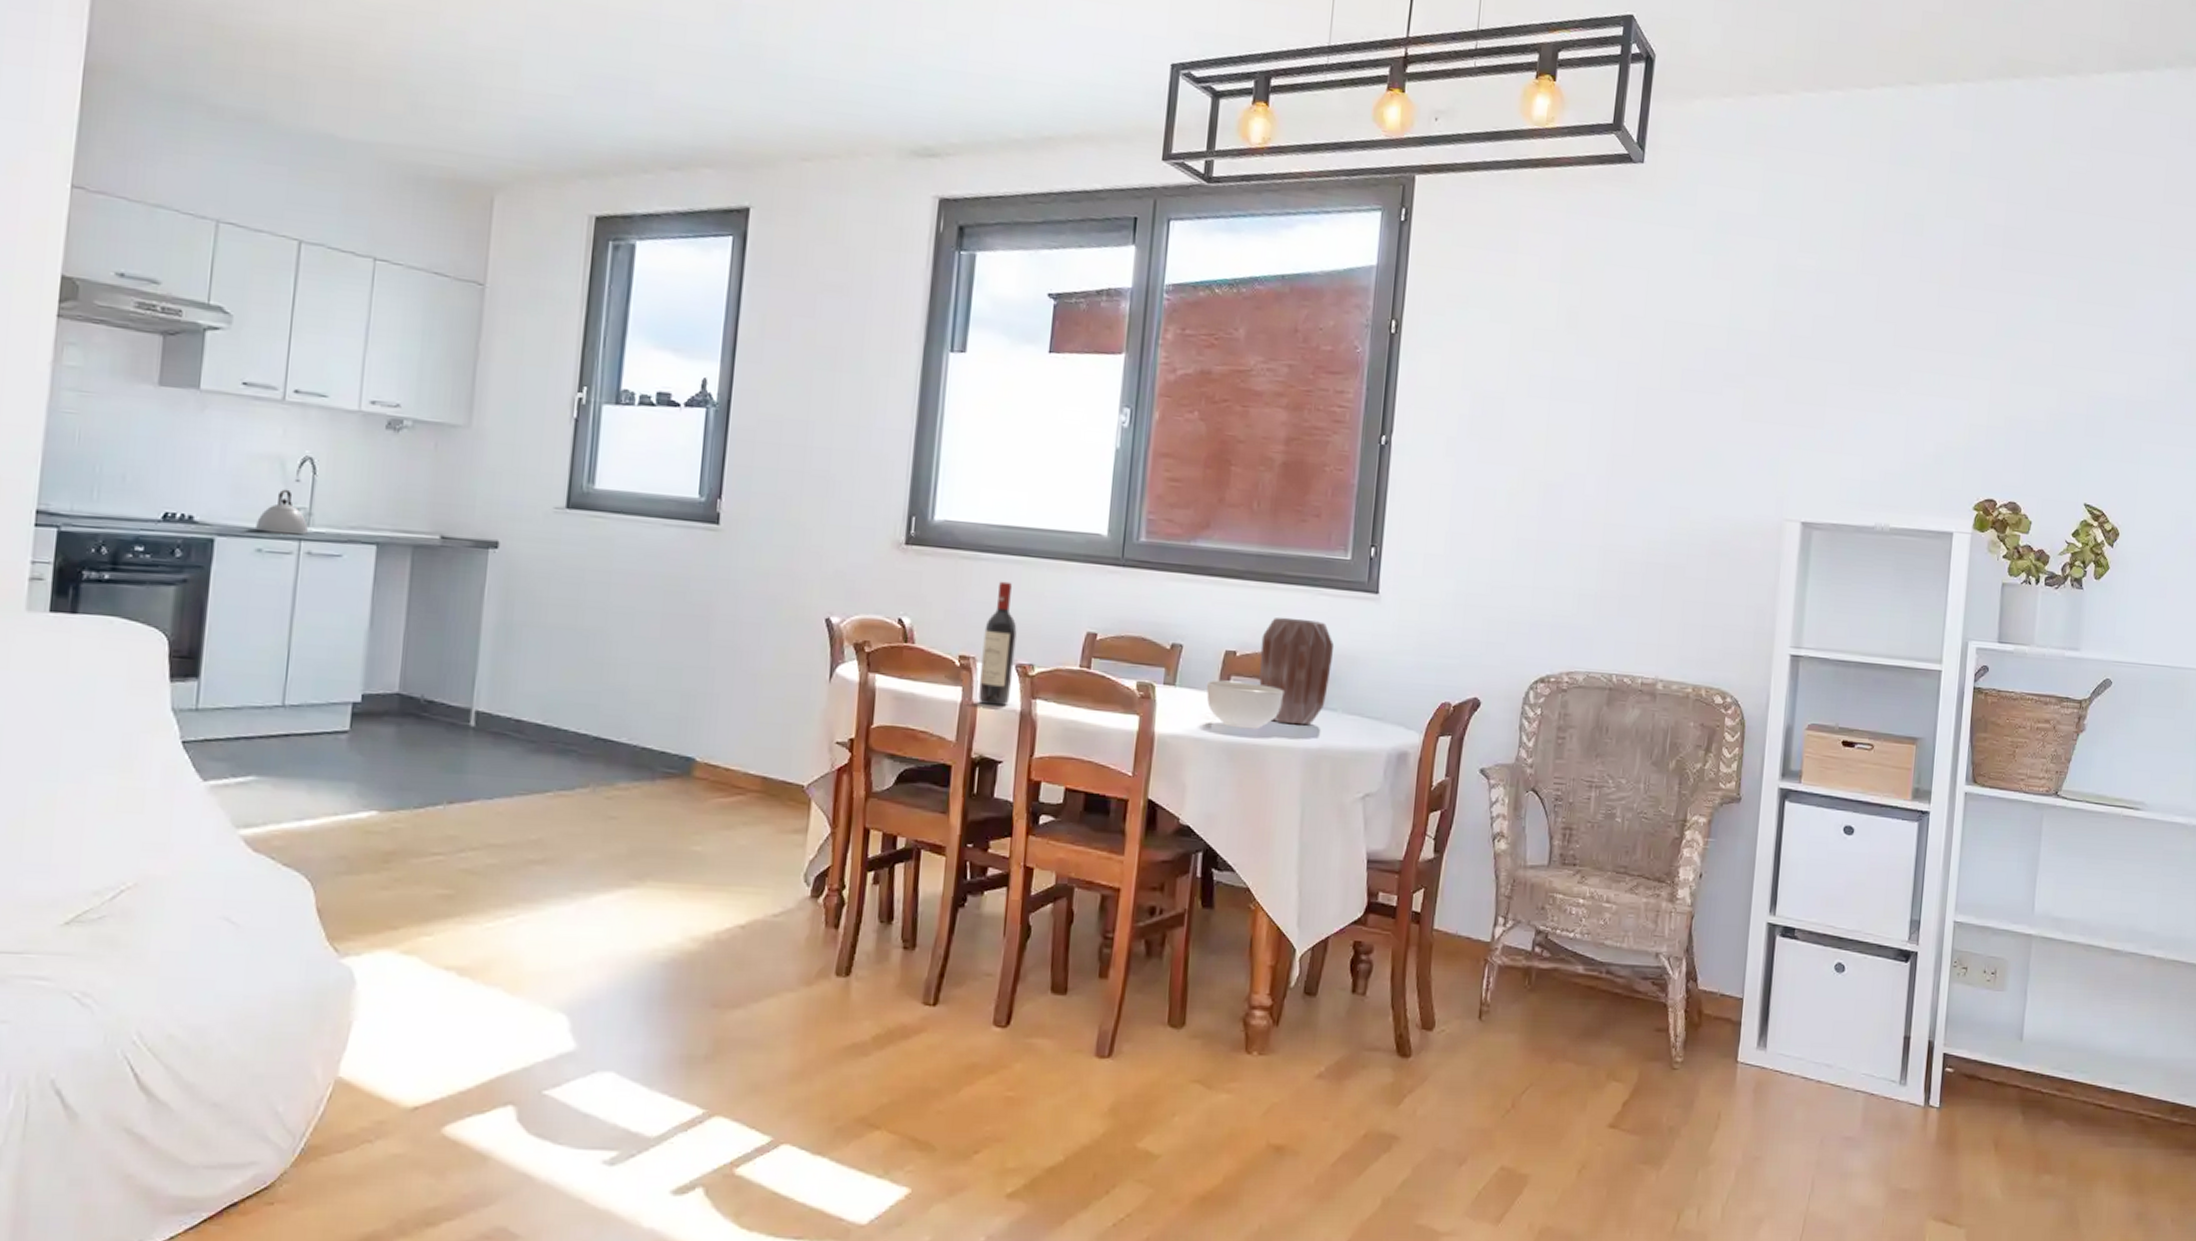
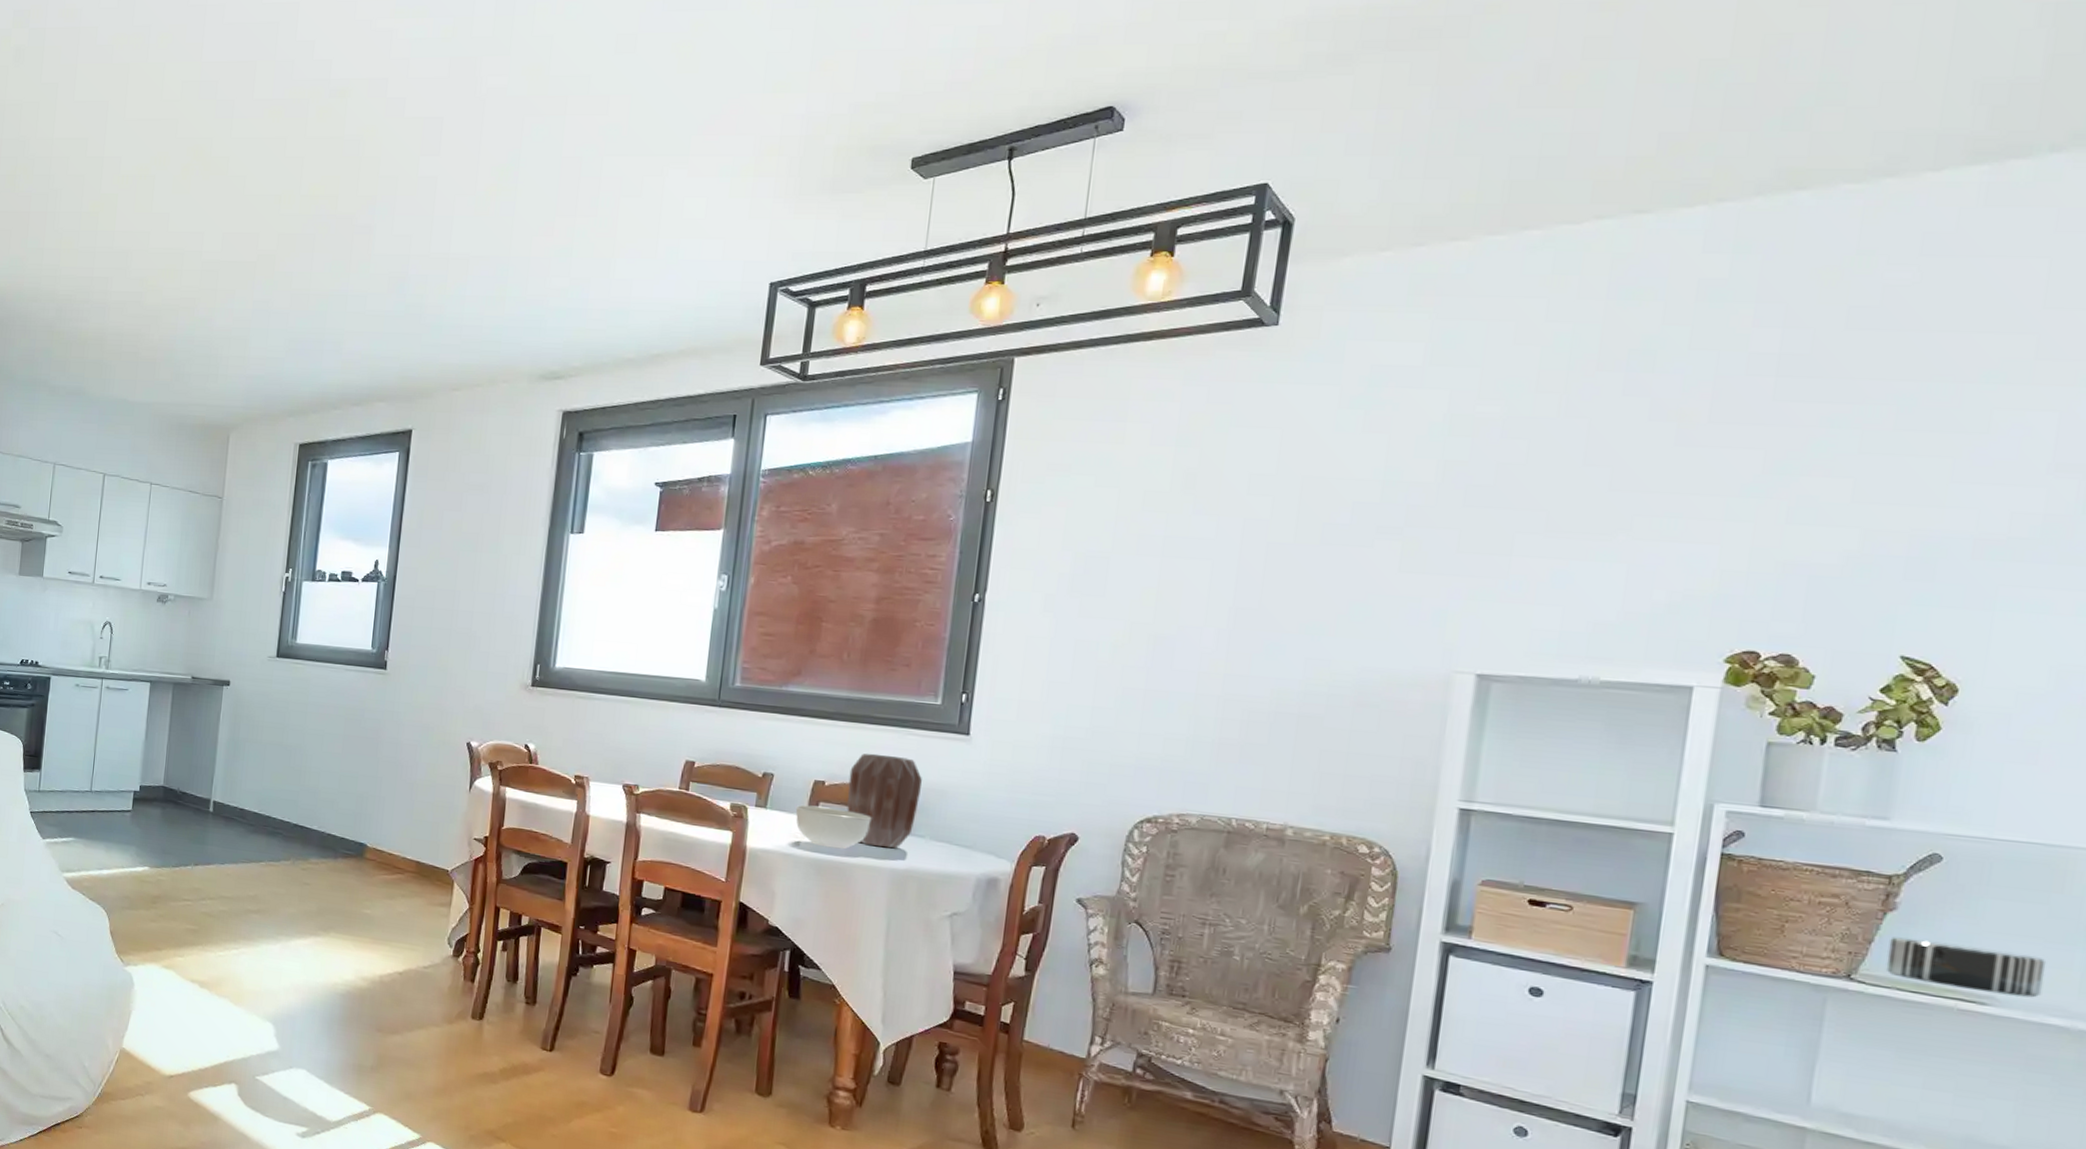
kettle: present [254,489,308,535] -> none [74,643,107,675]
wine bottle: present [978,581,1017,706] -> none [590,717,625,817]
decorative box: none [2079,754,2174,801] -> present [1885,937,2047,998]

